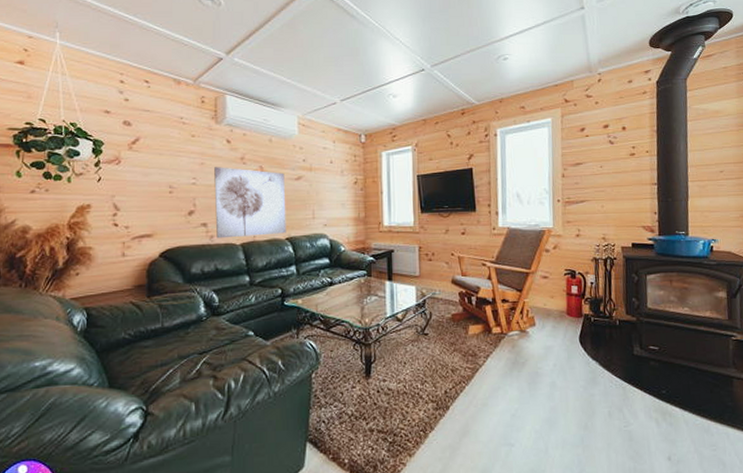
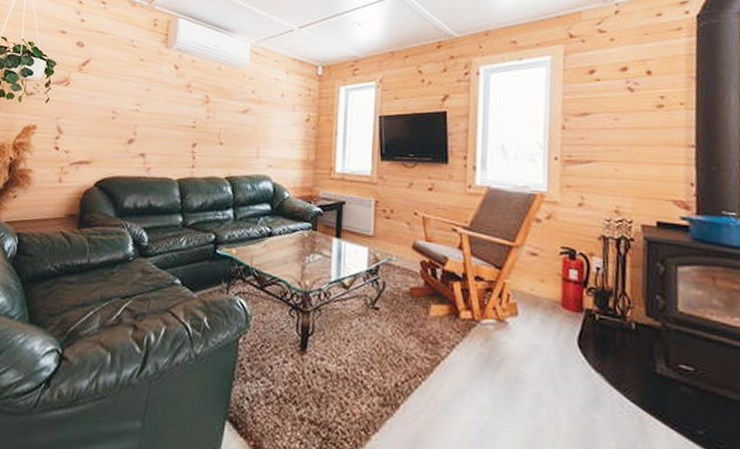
wall art: present [214,167,286,239] -> none [153,94,231,172]

